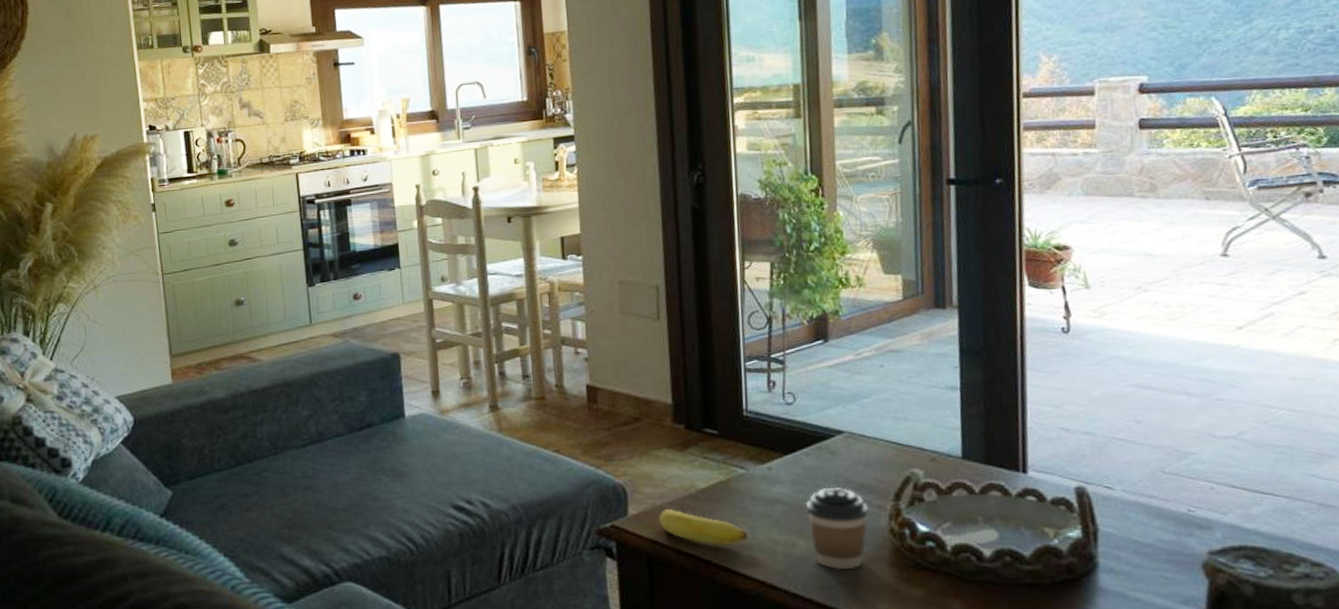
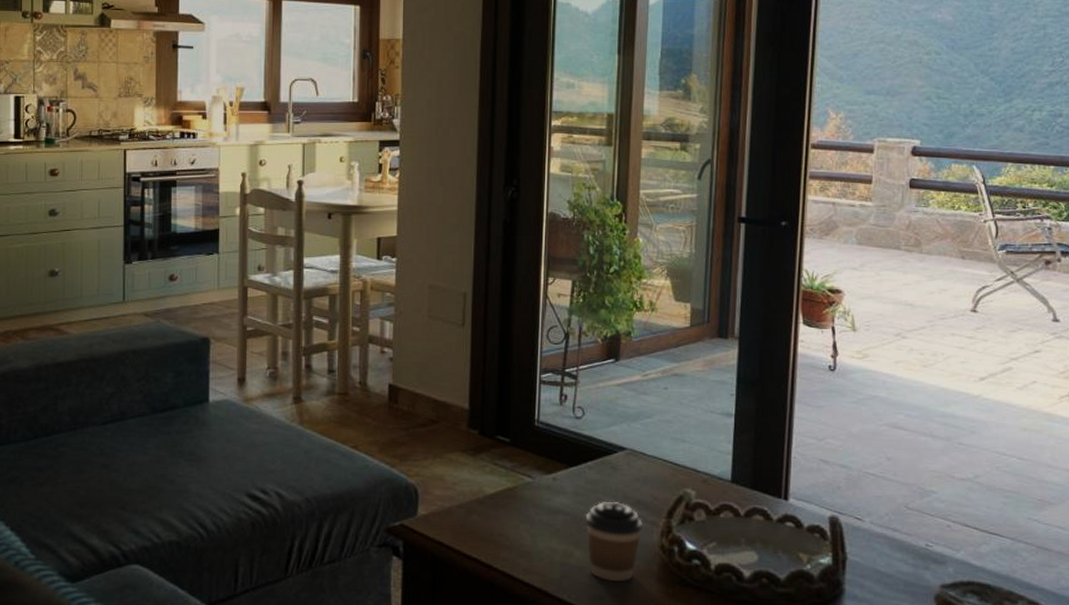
banana: present [658,509,748,546] -> none [445,512,529,552]

